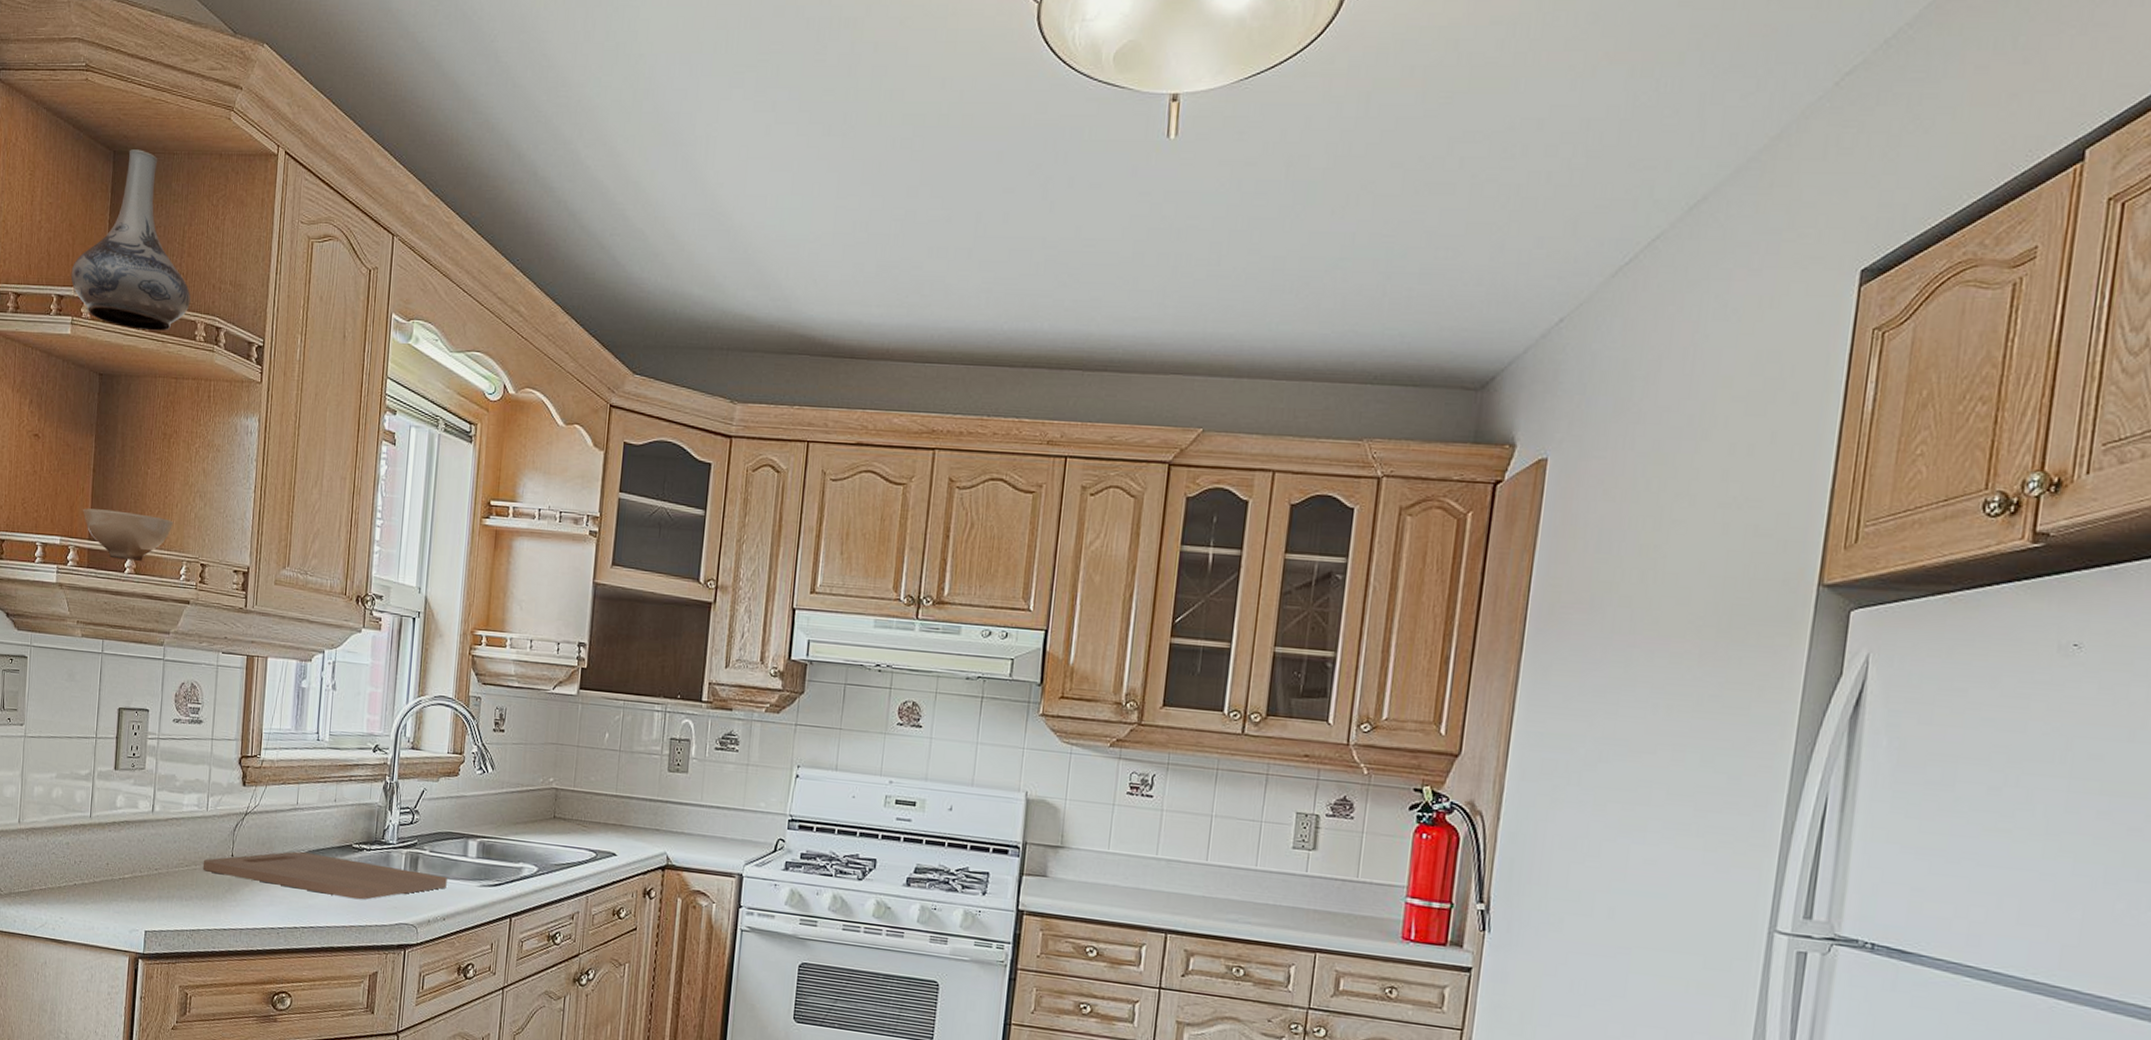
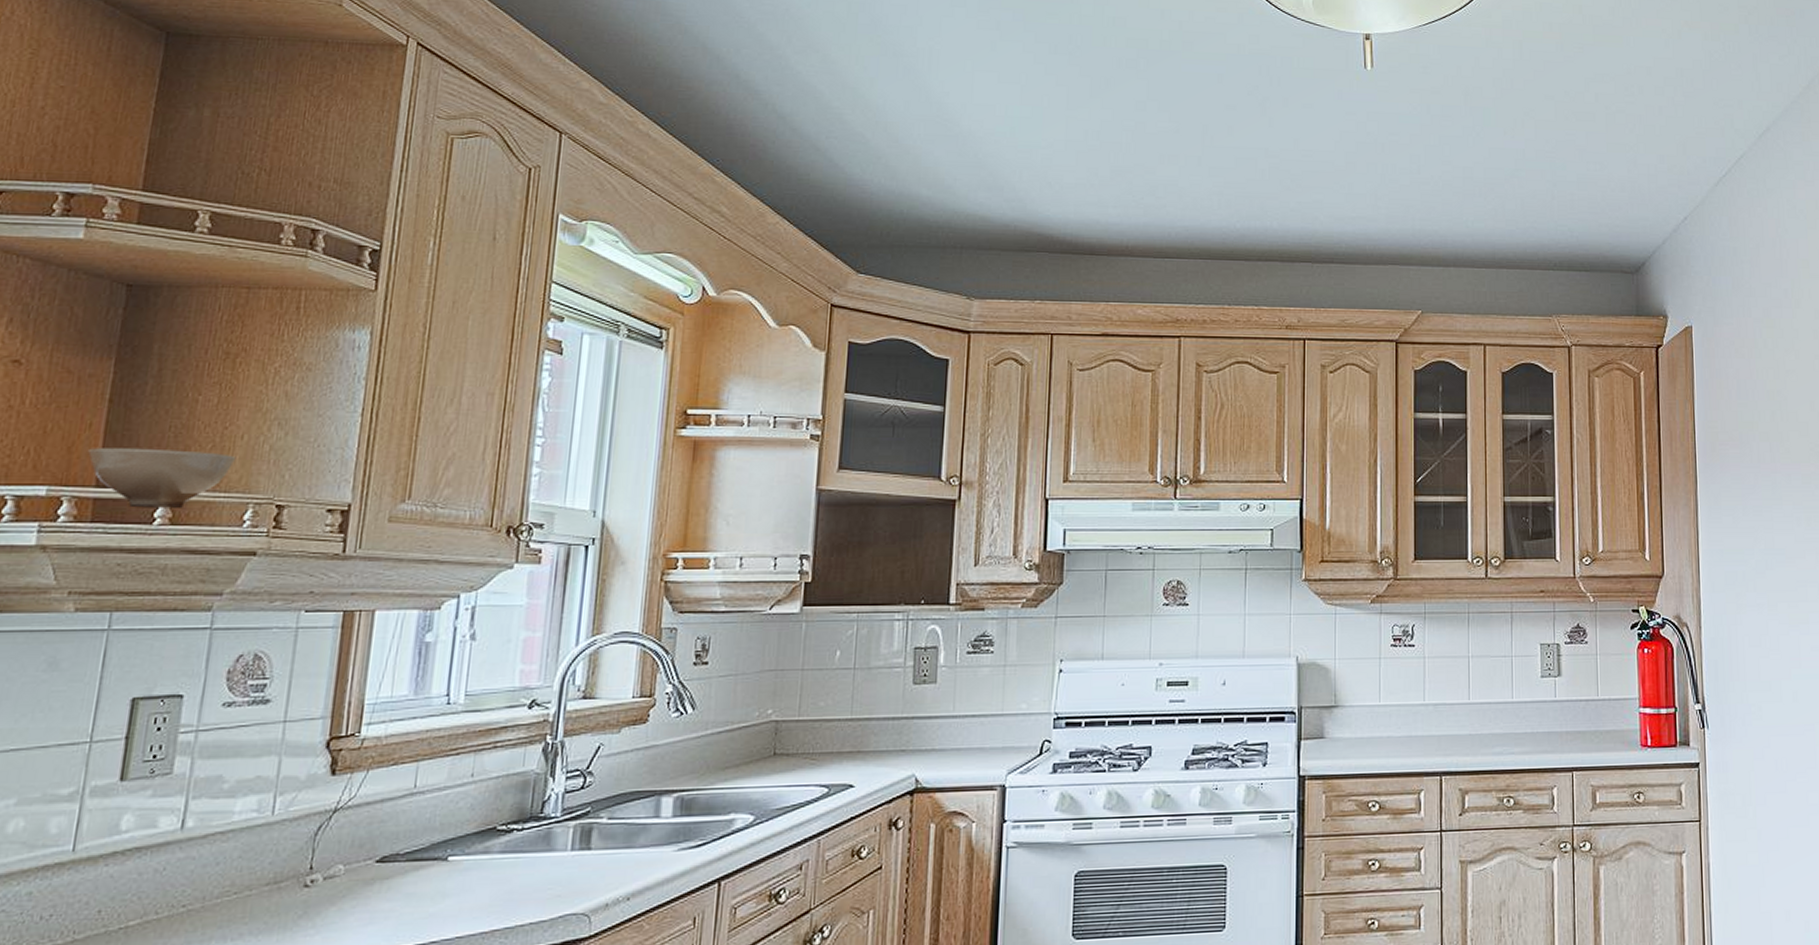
decorative vase: present [71,149,191,331] -> none [88,31,276,235]
cutting board: present [202,851,447,900] -> none [261,845,633,896]

